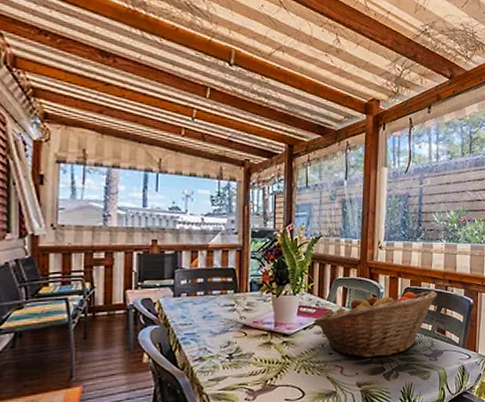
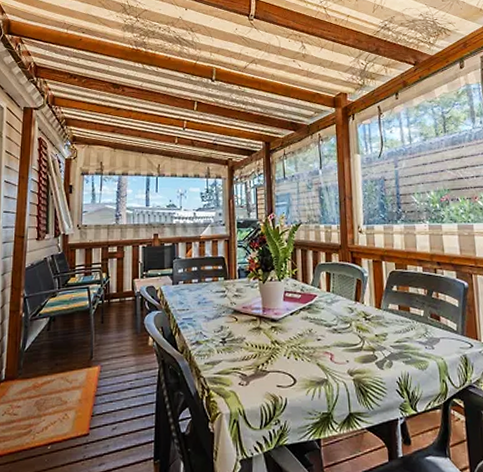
fruit basket: present [314,291,437,358] -> none [300,274,426,345]

